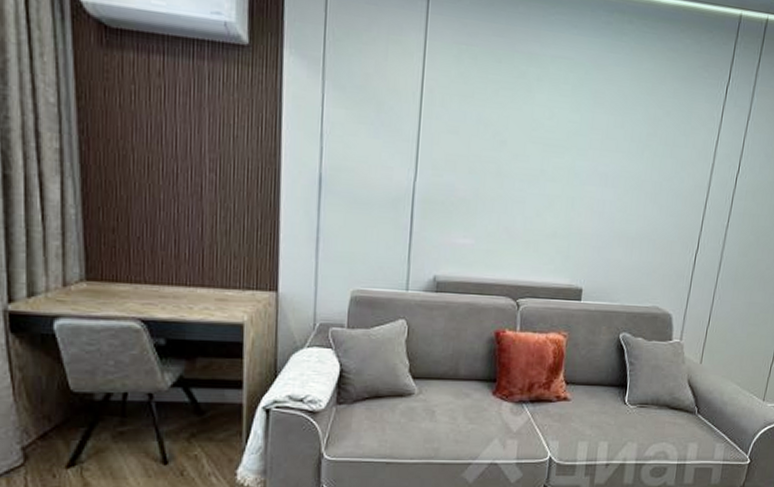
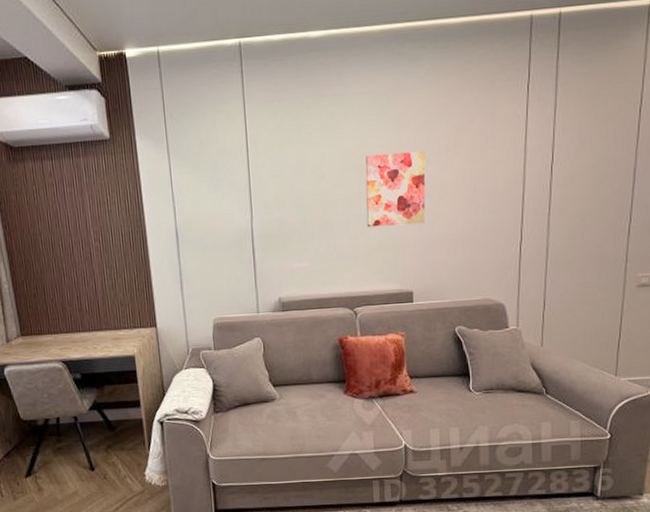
wall art: none [544,129,617,216] -> present [365,151,426,228]

